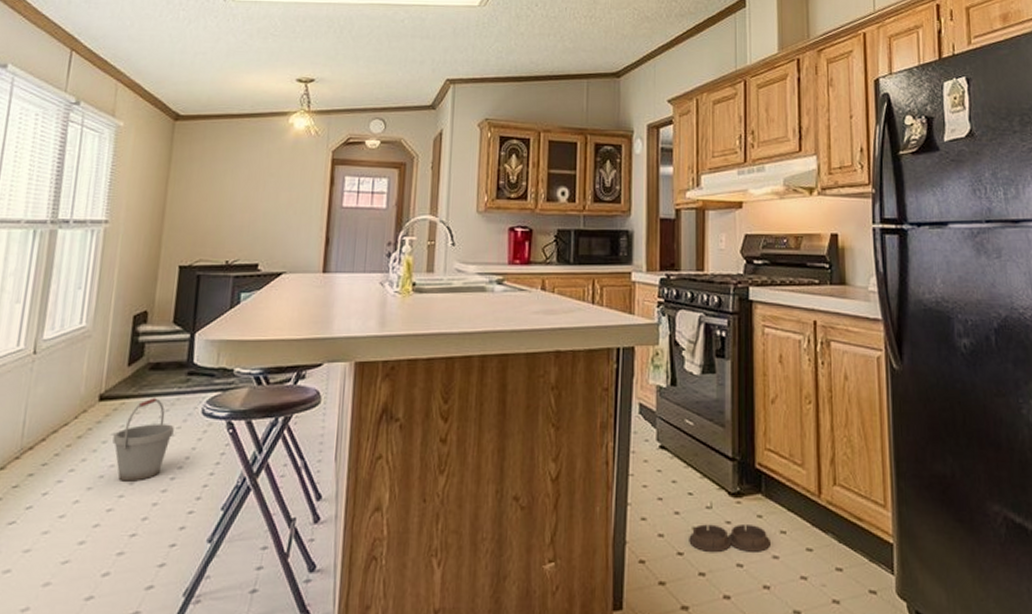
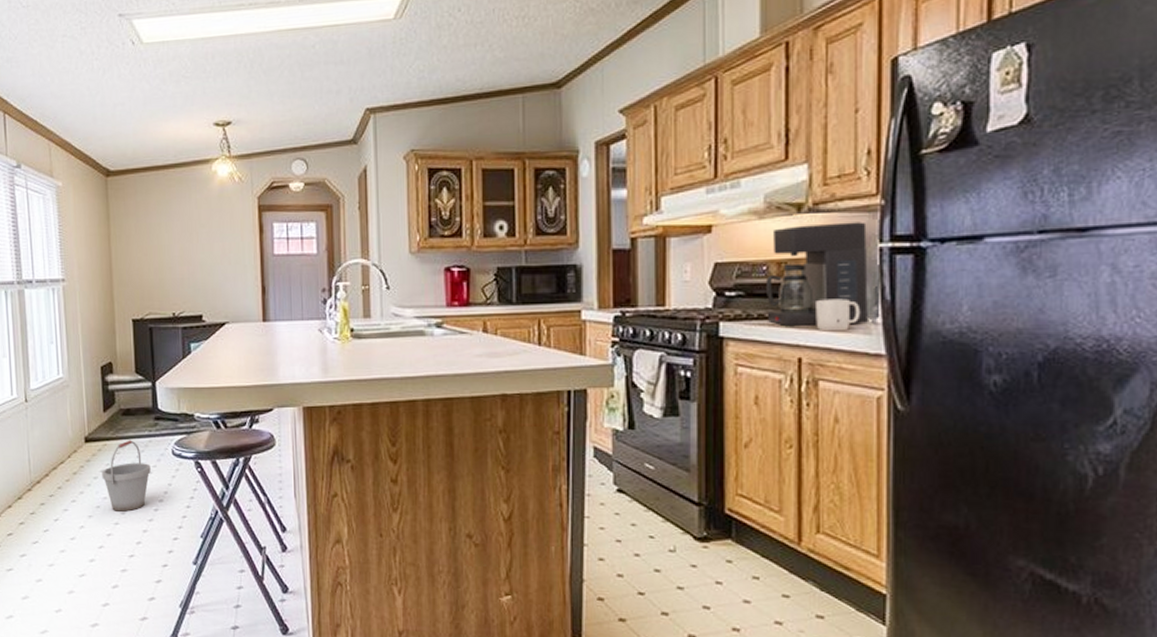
pet bowl: present [689,524,770,552] -> none [650,567,741,596]
coffee maker: none [787,205,868,293] -> present [767,222,870,327]
mug: none [825,269,861,298] -> present [814,298,861,332]

